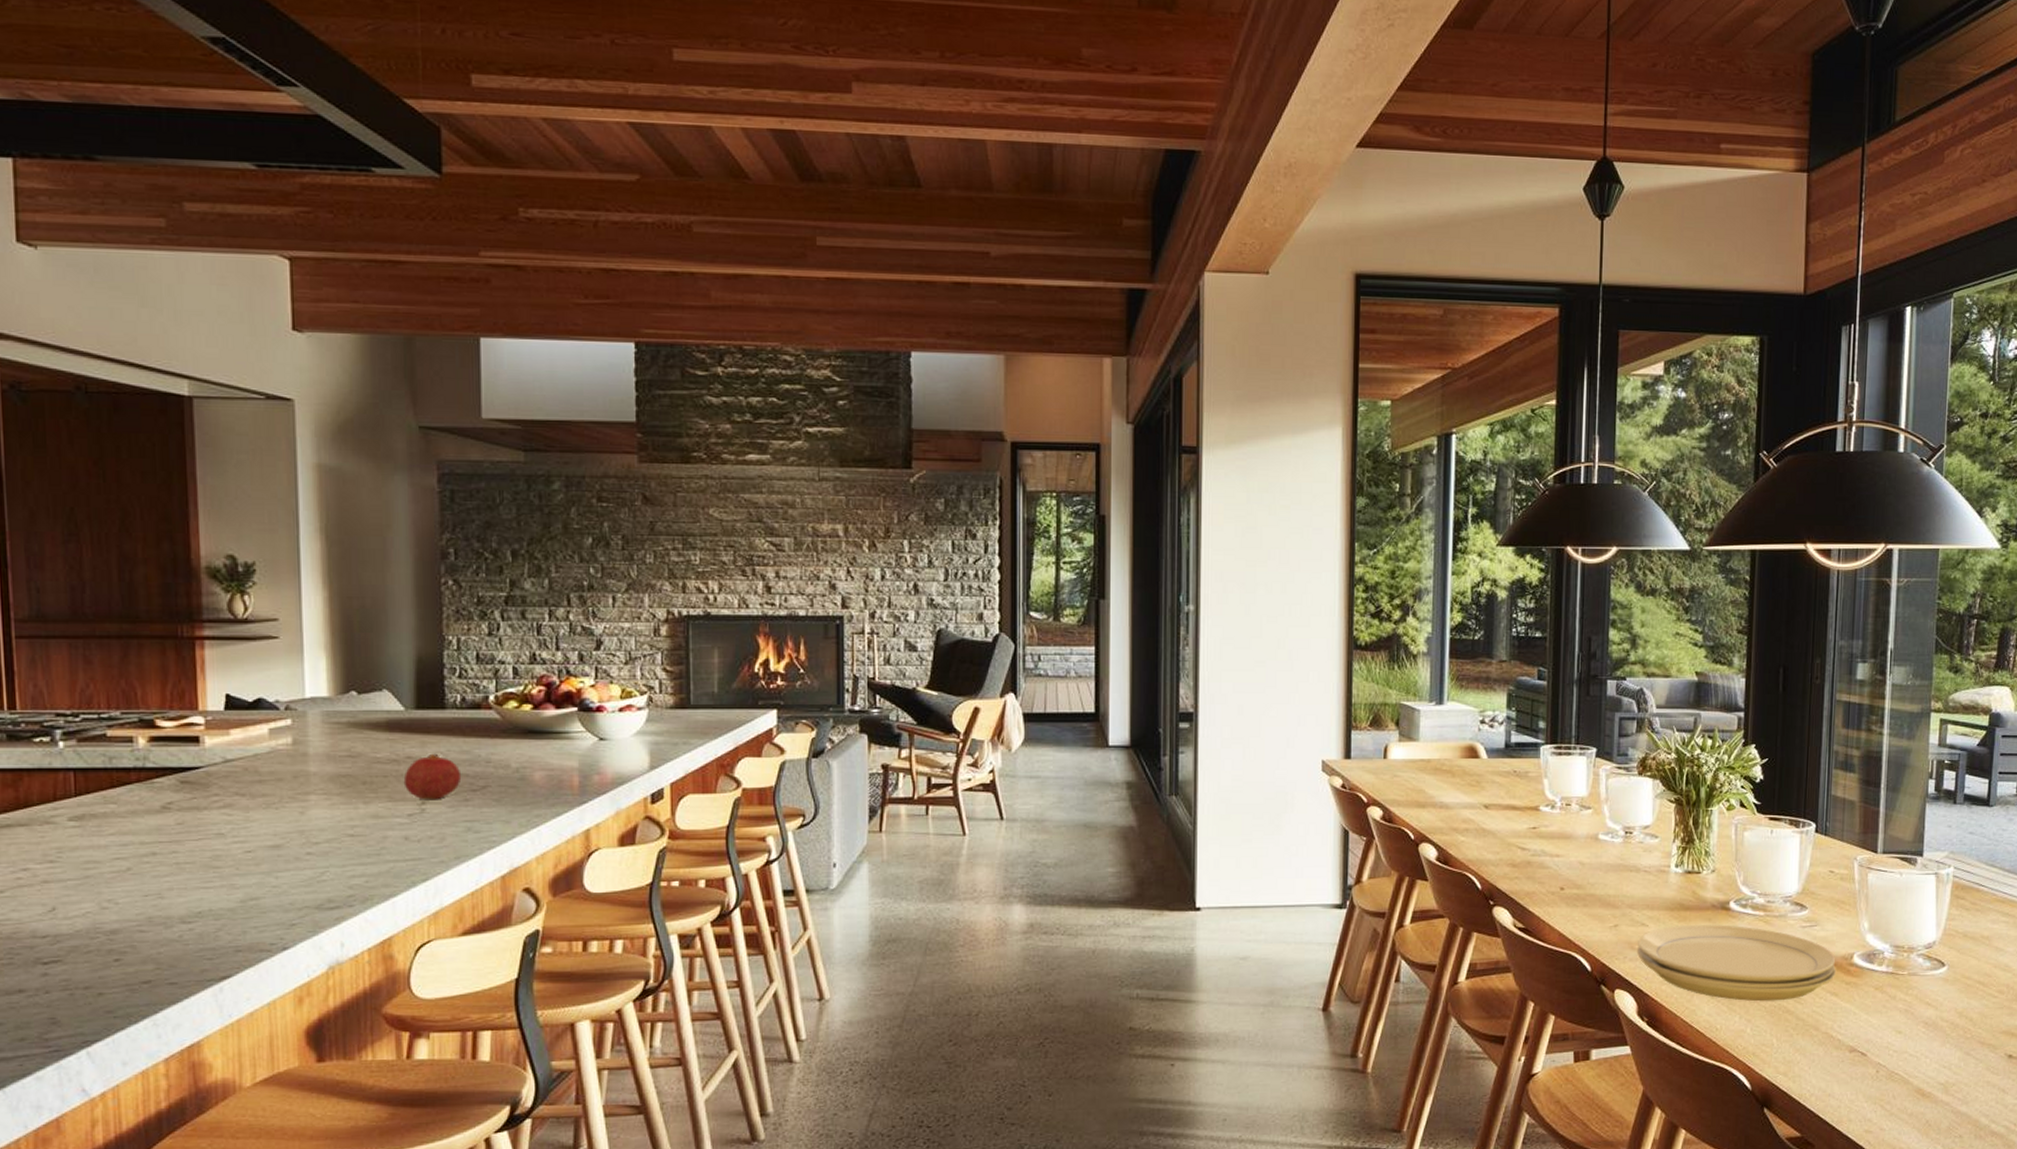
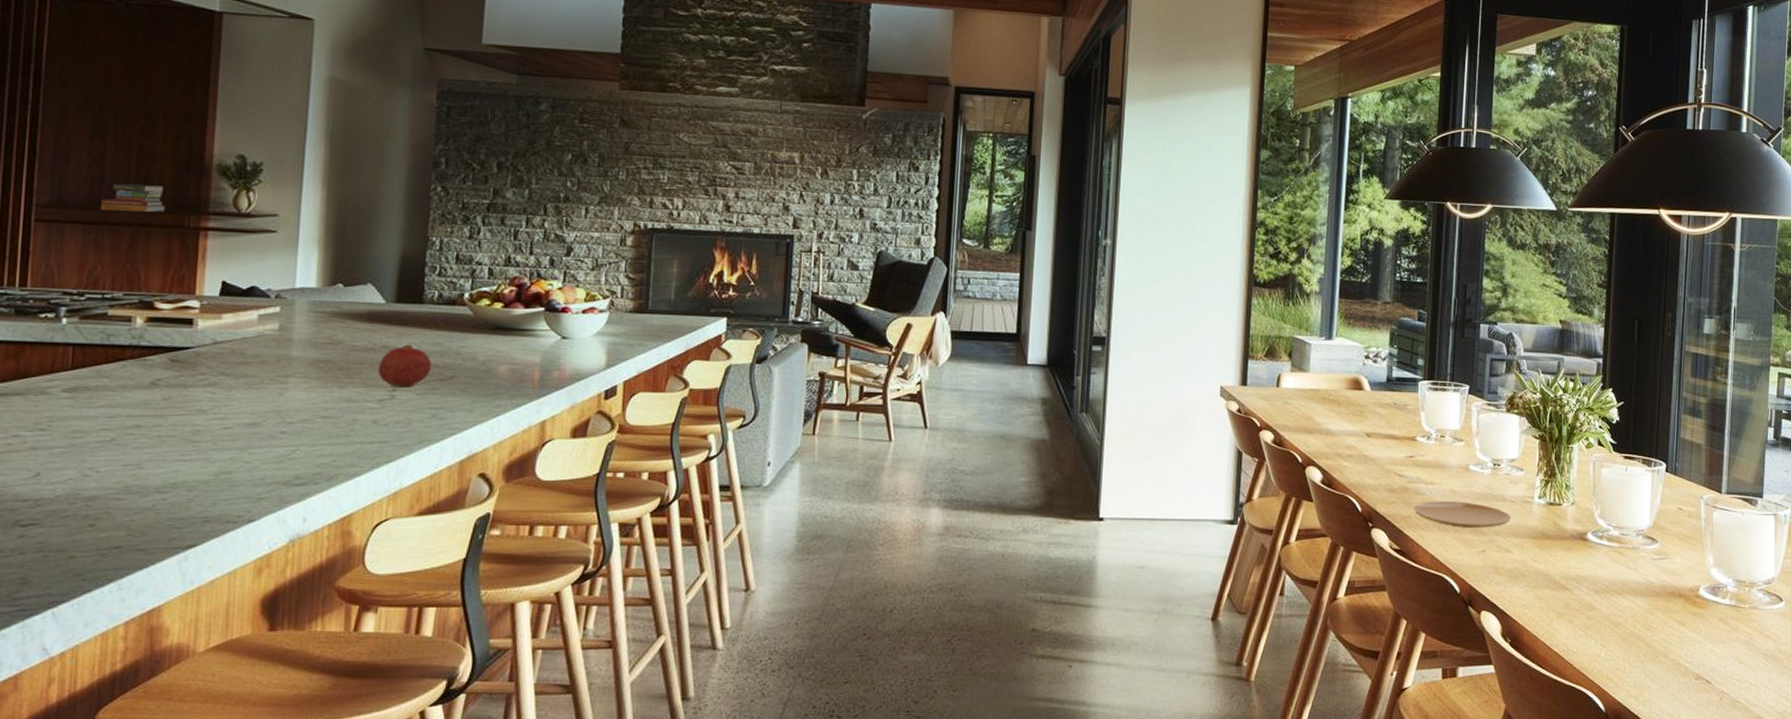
books: none [85,592,154,624] -> present [101,183,165,213]
plate: none [1539,874,1646,901] -> present [1414,501,1512,528]
plate: present [1636,925,1837,1002] -> none [1501,553,1684,628]

